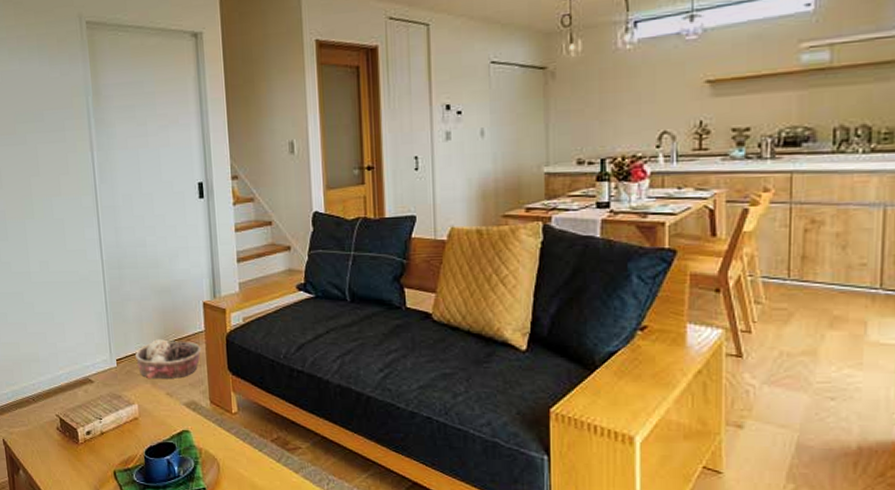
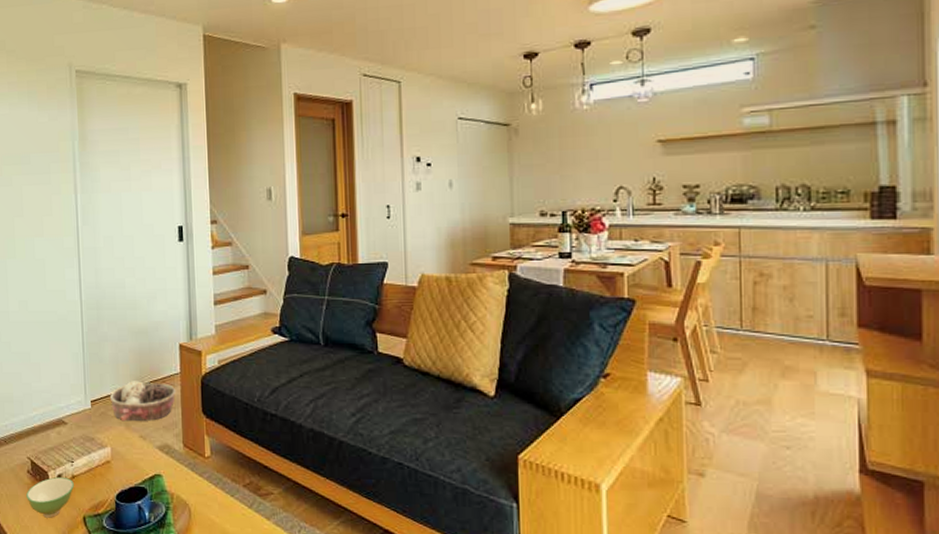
bowl: none [57,434,103,473] -> present [26,477,74,518]

